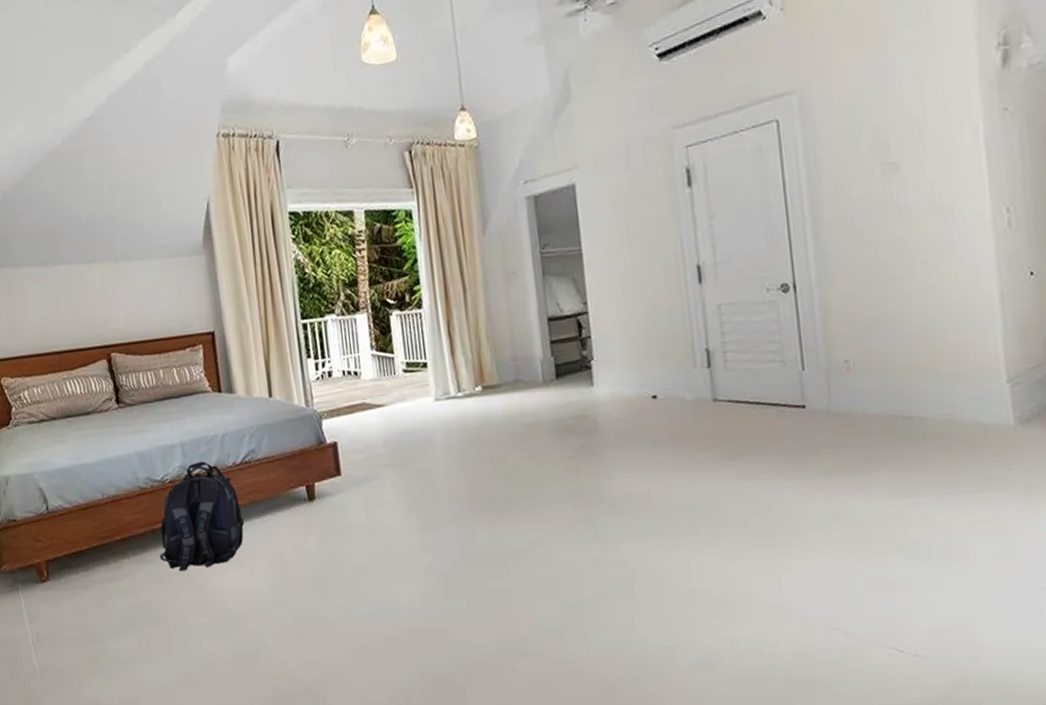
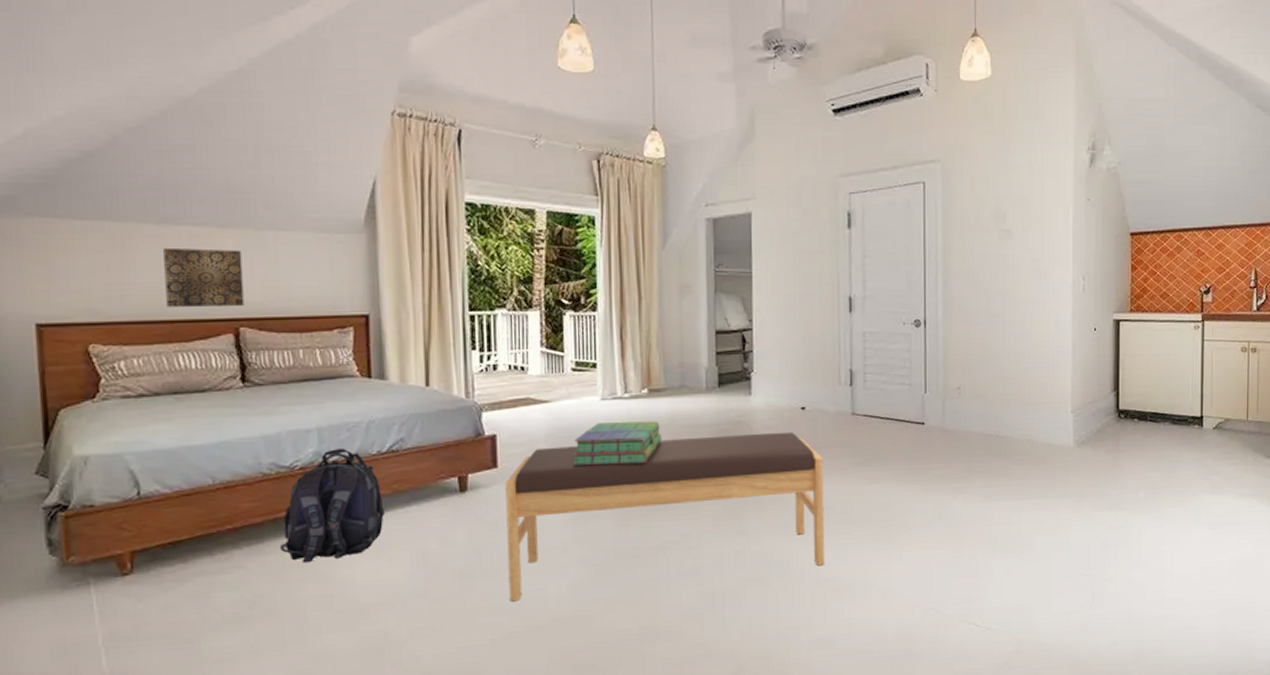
wall art: none [47,281,113,340] -> present [163,247,244,307]
bench: none [349,424,697,612] -> present [505,431,825,602]
stack of books: none [411,420,501,471] -> present [572,421,662,466]

